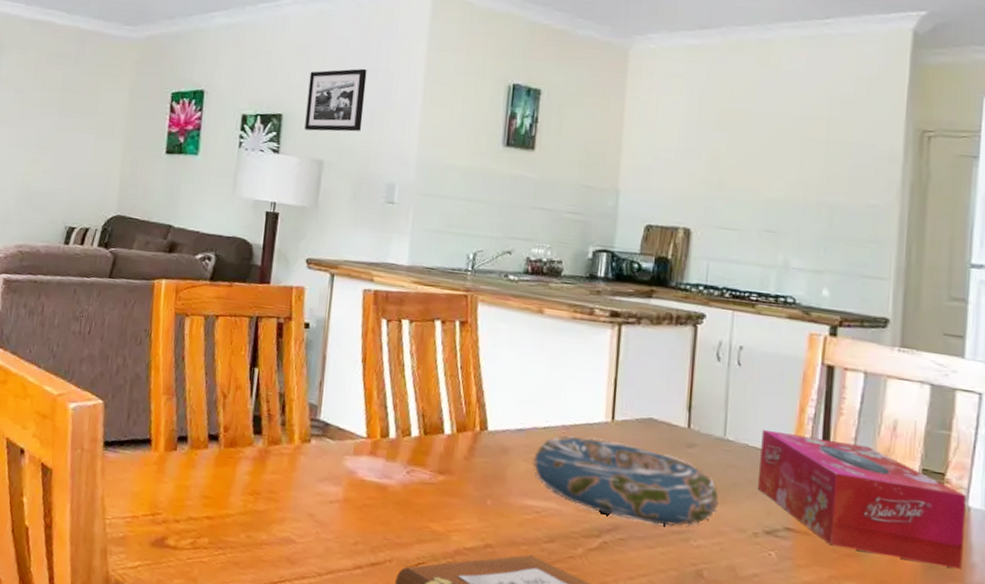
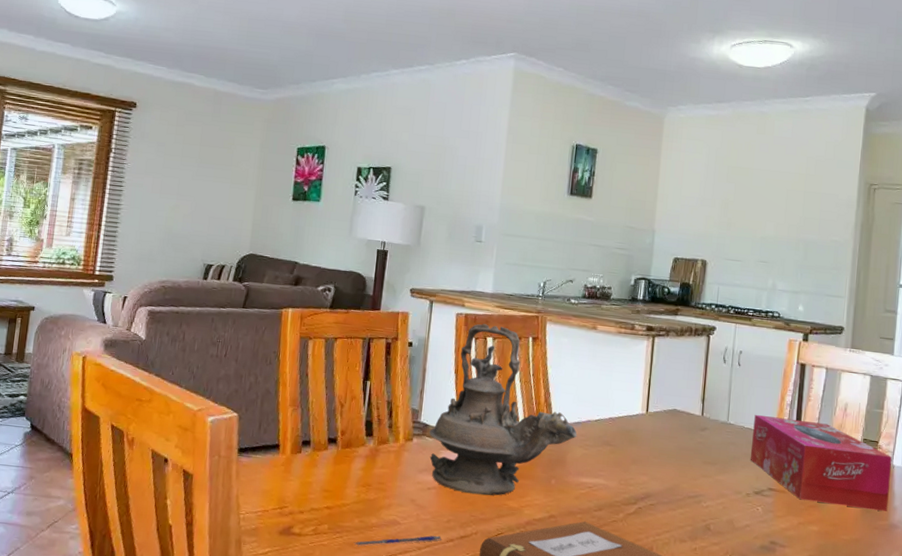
pen: none [239,559,347,568] -> present [354,535,442,547]
picture frame: present [304,68,367,132] -> none [409,129,461,183]
teapot: none [330,303,520,516] -> present [429,324,577,496]
decorative bowl: present [532,436,718,527] -> none [586,426,722,493]

